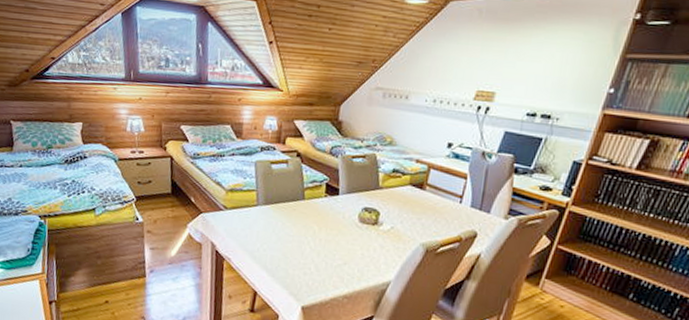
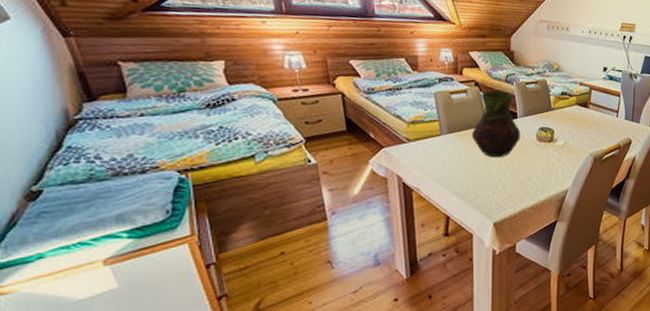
vase: none [288,162,342,236] -> present [472,90,521,158]

